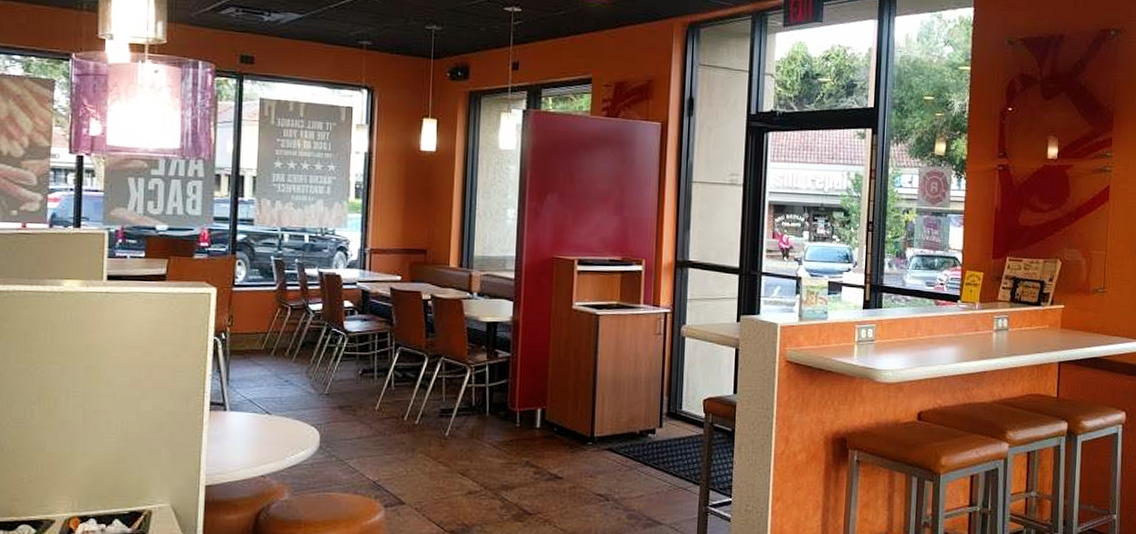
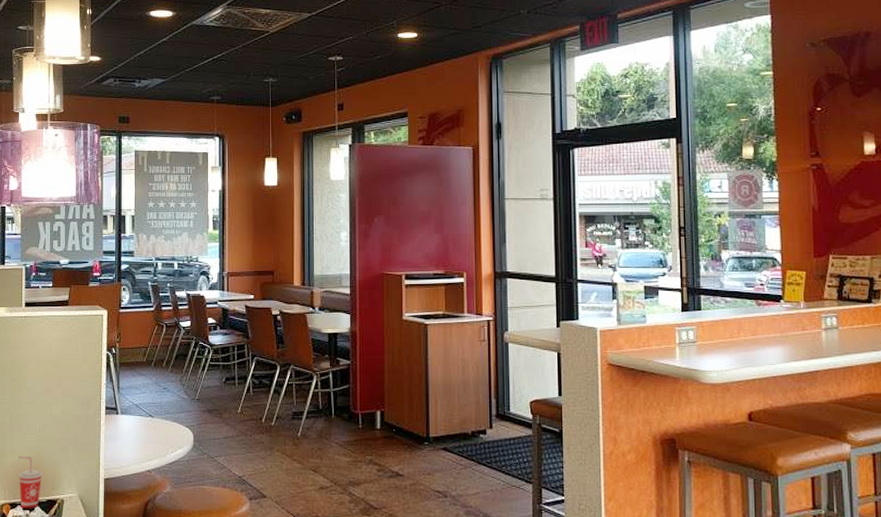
beverage cup: none [91,459,125,523] -> present [18,455,42,509]

